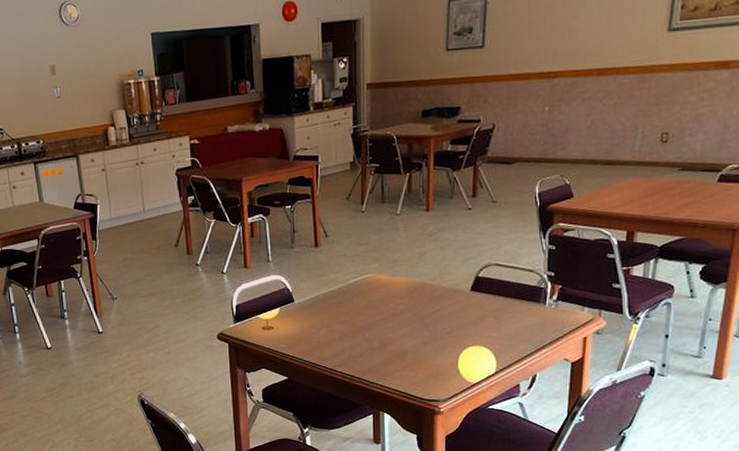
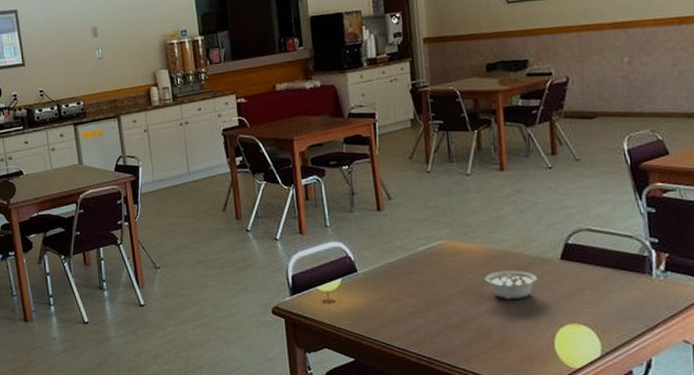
legume: none [396,300,449,325] -> present [475,270,537,300]

